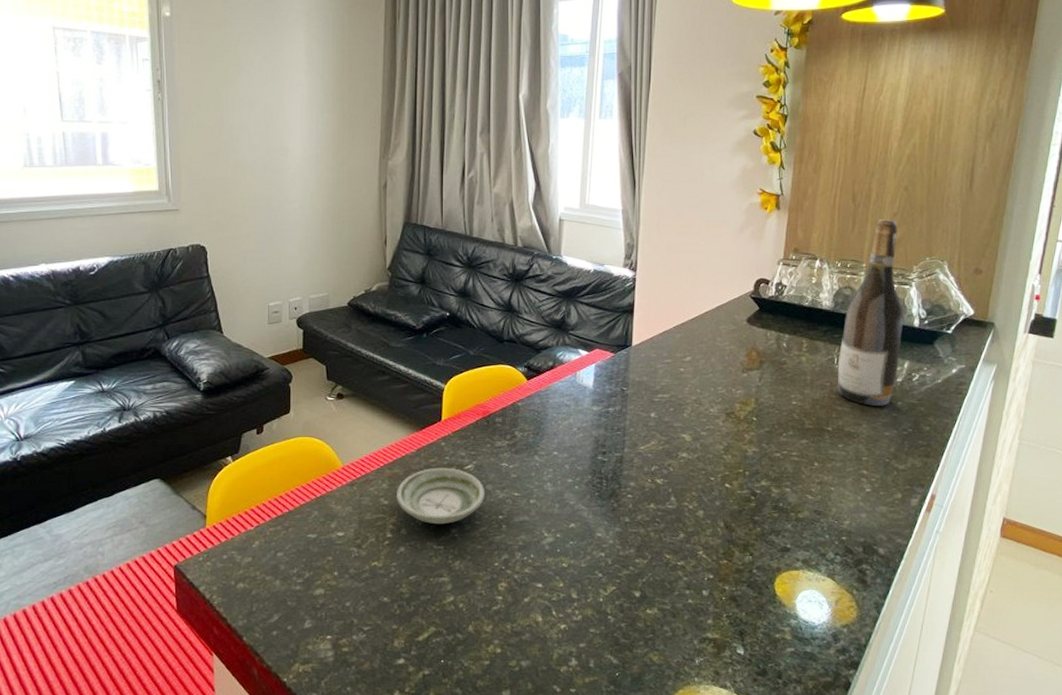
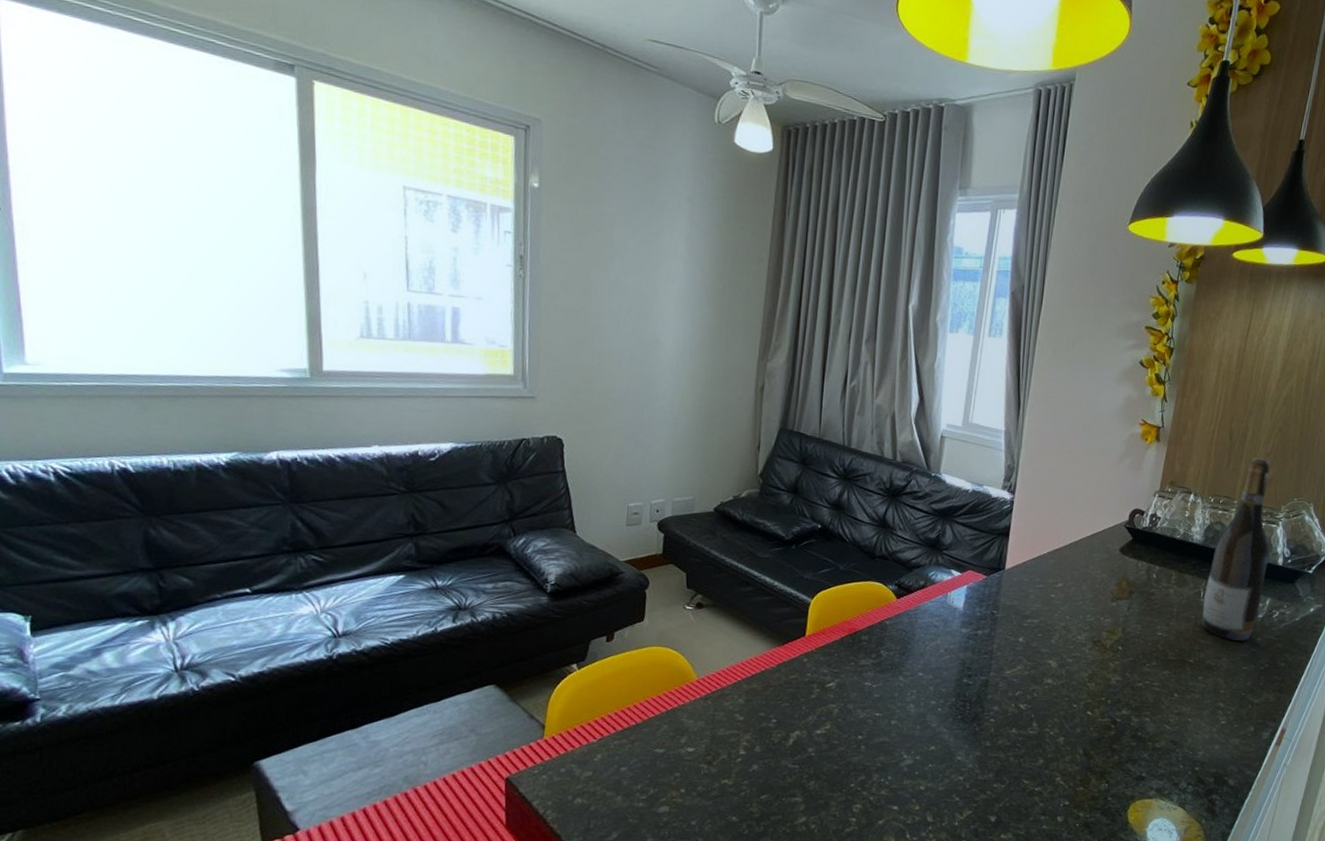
saucer: present [395,467,485,525] -> none [752,684,846,743]

